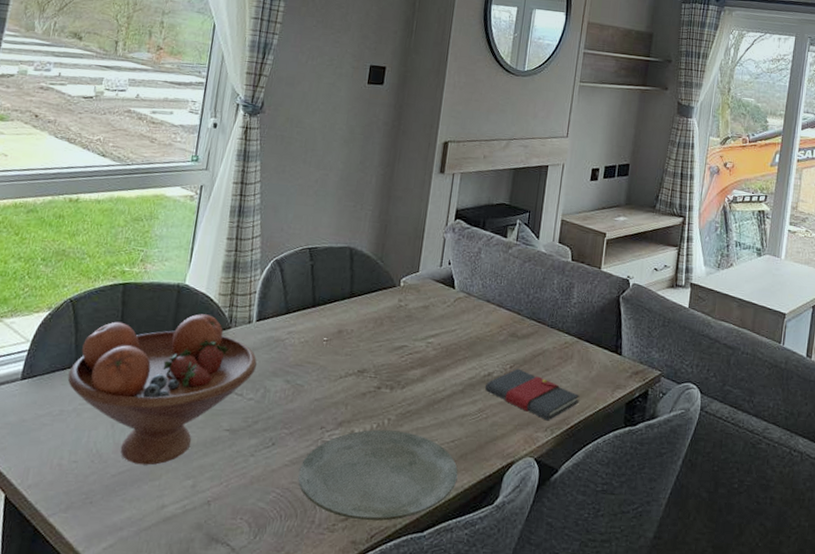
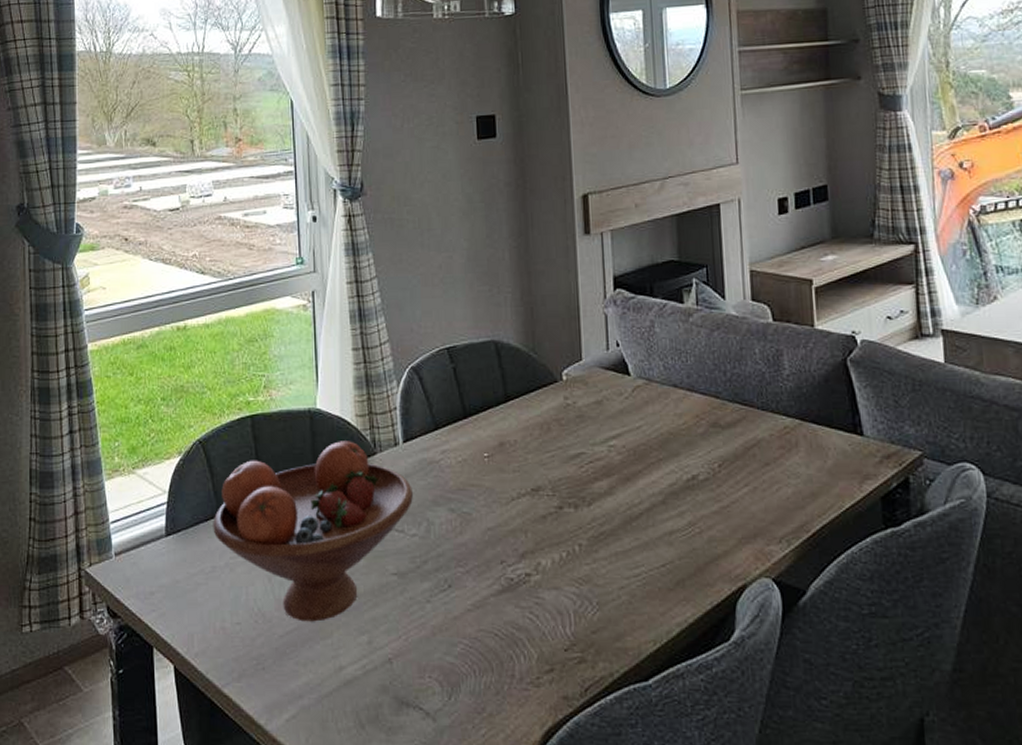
plate: present [298,429,458,522] -> none [485,558,678,671]
book: present [484,368,580,421] -> none [690,466,818,530]

